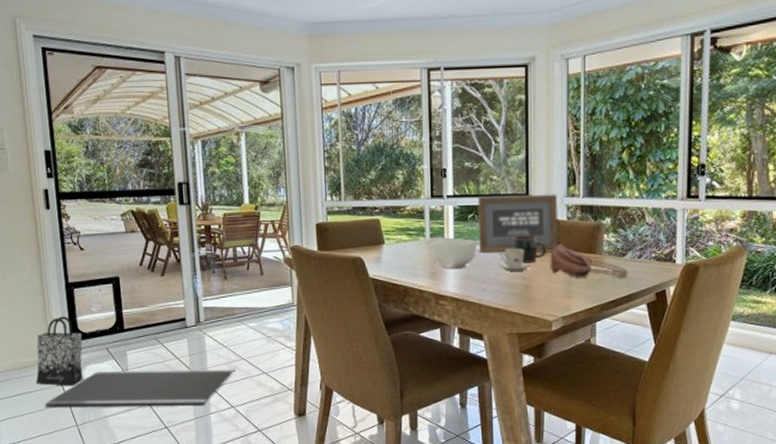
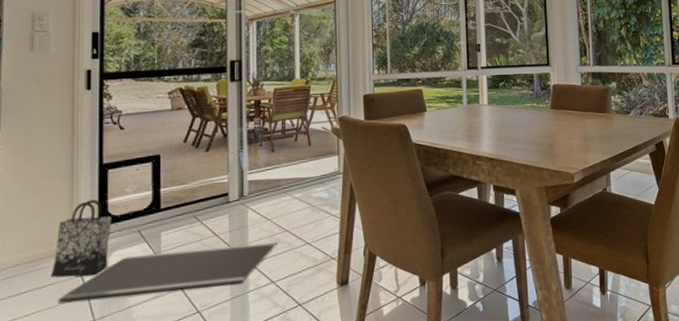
bowl: present [429,238,477,269] -> none [466,104,508,131]
picture frame: present [477,194,559,254] -> none [507,63,576,117]
teacup: present [499,249,531,271] -> none [527,111,554,131]
mug: present [513,235,546,263] -> none [538,99,566,124]
handbag: present [550,244,628,278] -> none [569,106,633,134]

